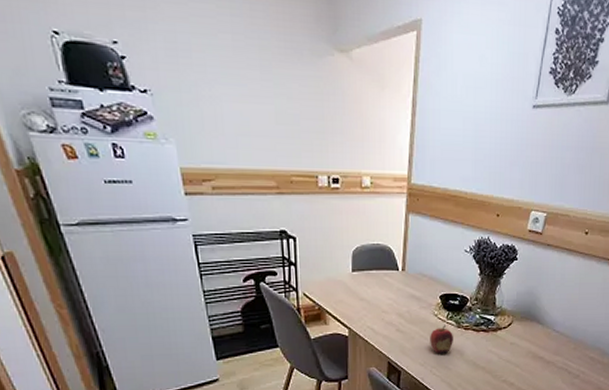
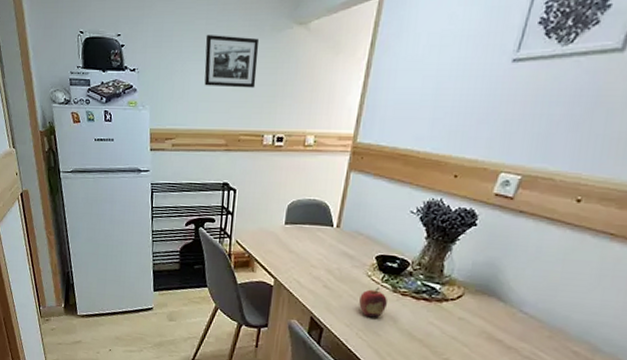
picture frame: none [234,54,302,122] -> present [204,35,260,88]

